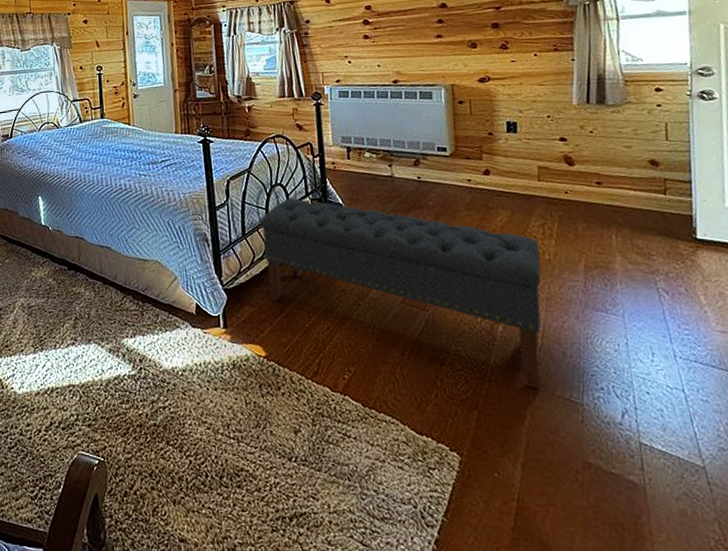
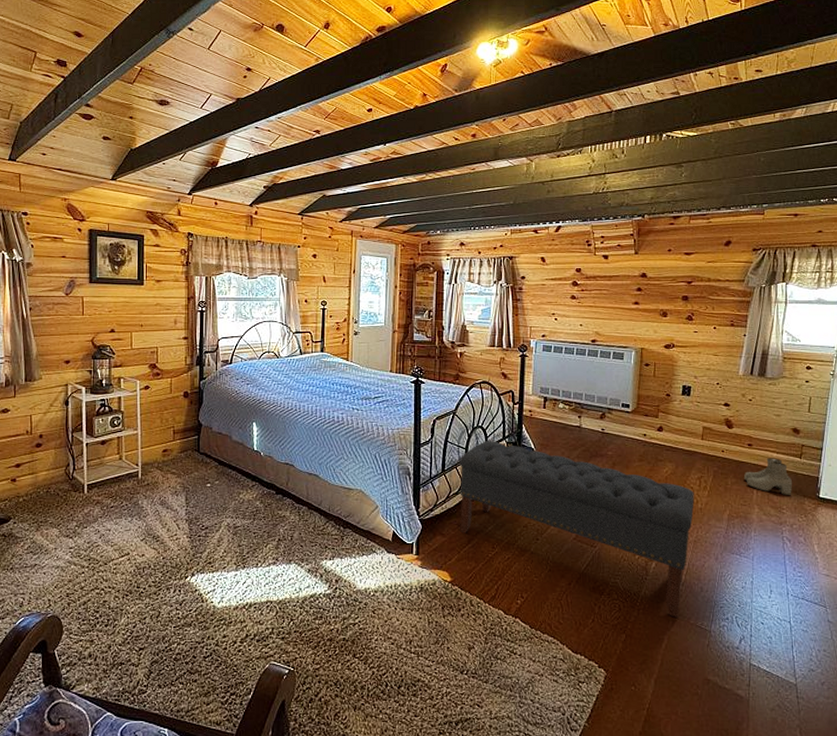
boots: none [596,196,661,239] -> present [743,458,793,495]

